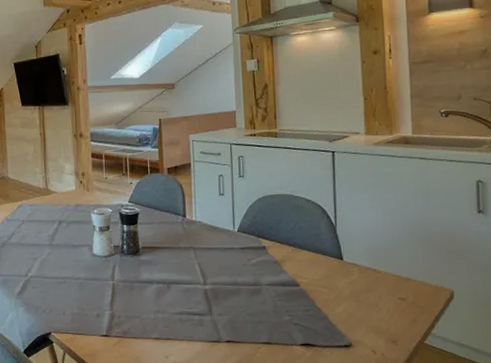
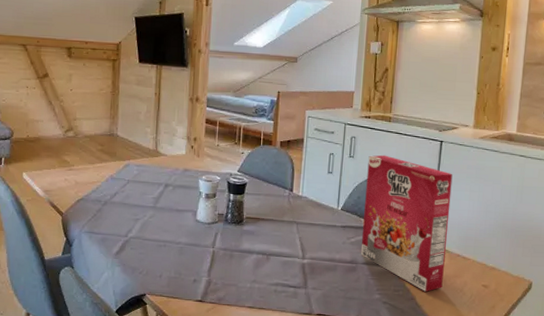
cereal box: none [259,171,356,310] -> present [361,155,453,292]

